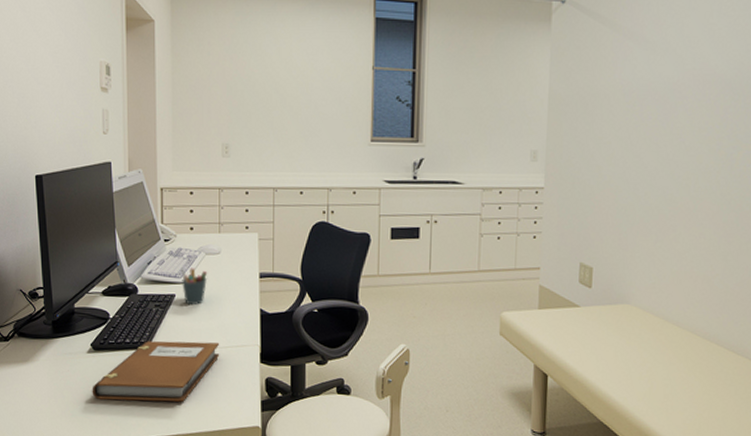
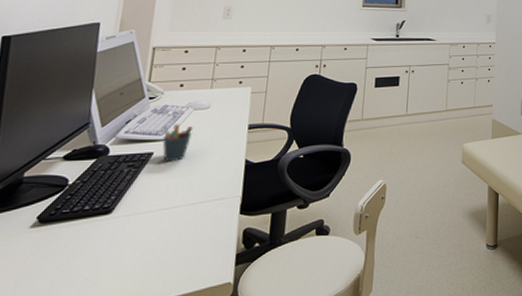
notebook: present [92,341,220,402] -> none [27,199,198,281]

